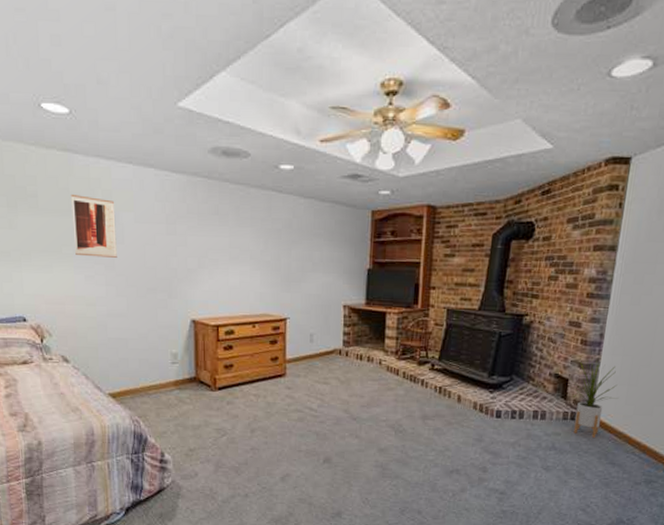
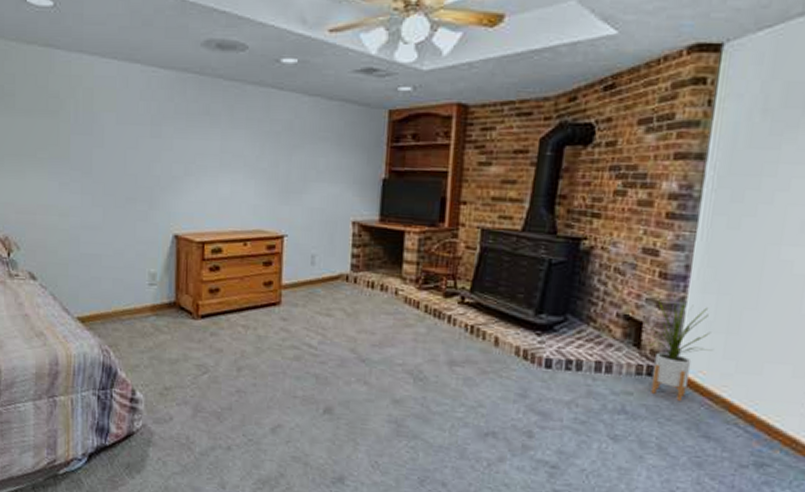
wall art: present [71,194,117,258] -> none [49,92,96,163]

